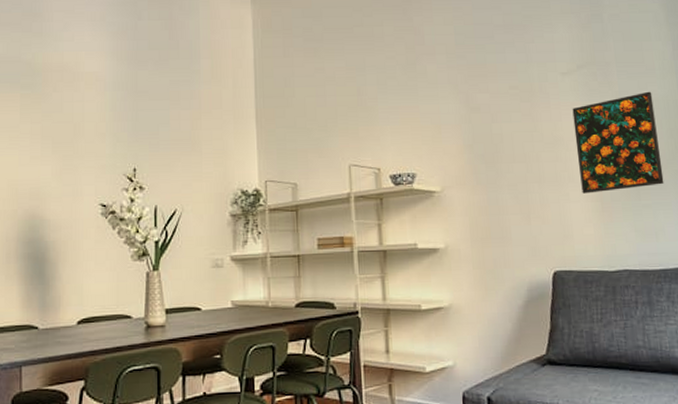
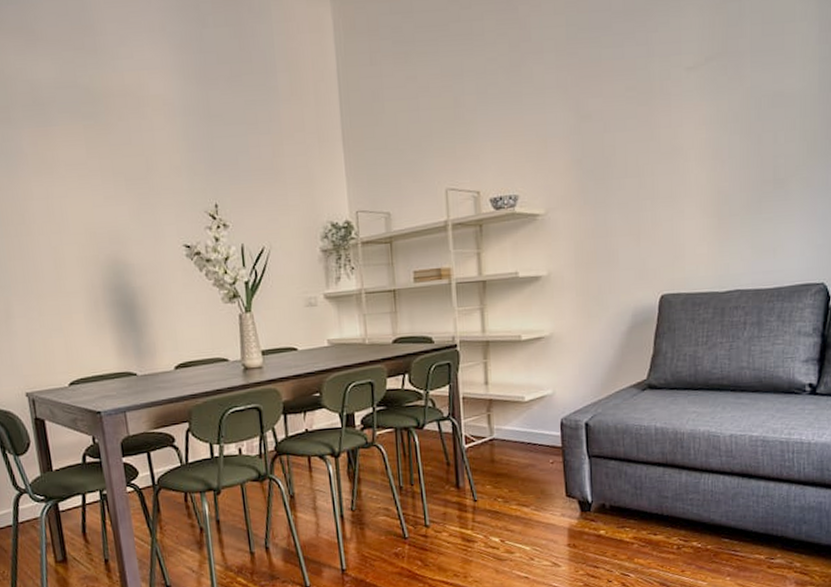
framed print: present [572,91,664,194] -> none [695,85,790,209]

